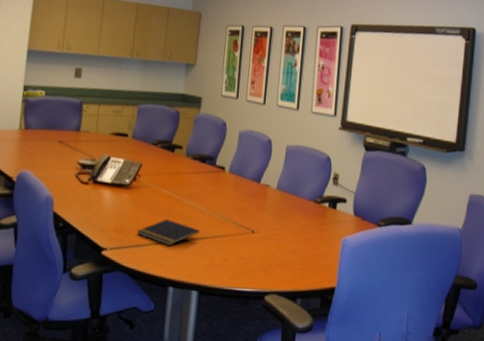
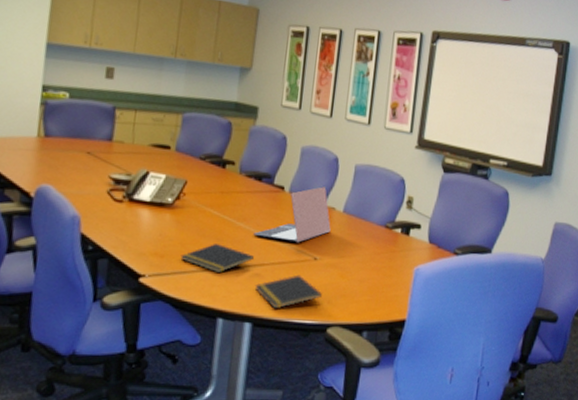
laptop: none [199,166,266,218] -> present [253,187,331,243]
notepad: none [200,246,260,278] -> present [255,274,322,309]

